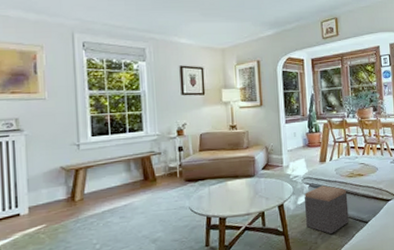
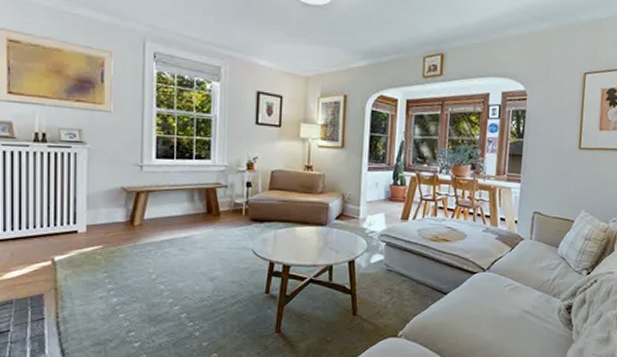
footstool: present [304,185,349,235] -> none [377,246,428,301]

